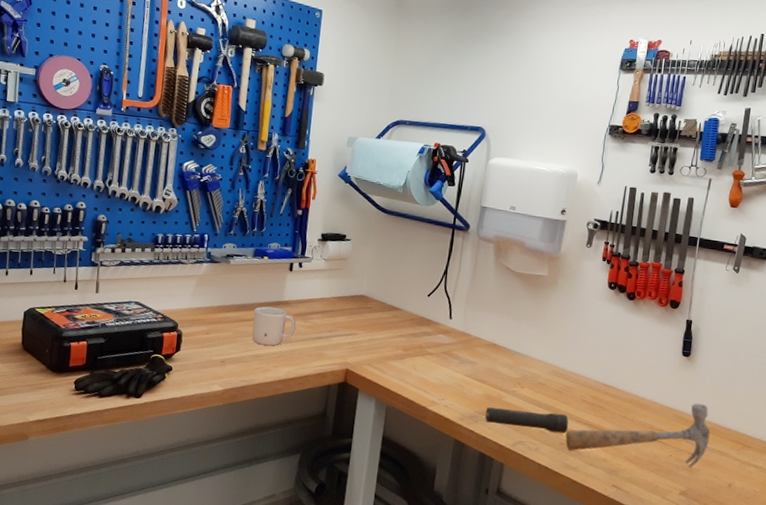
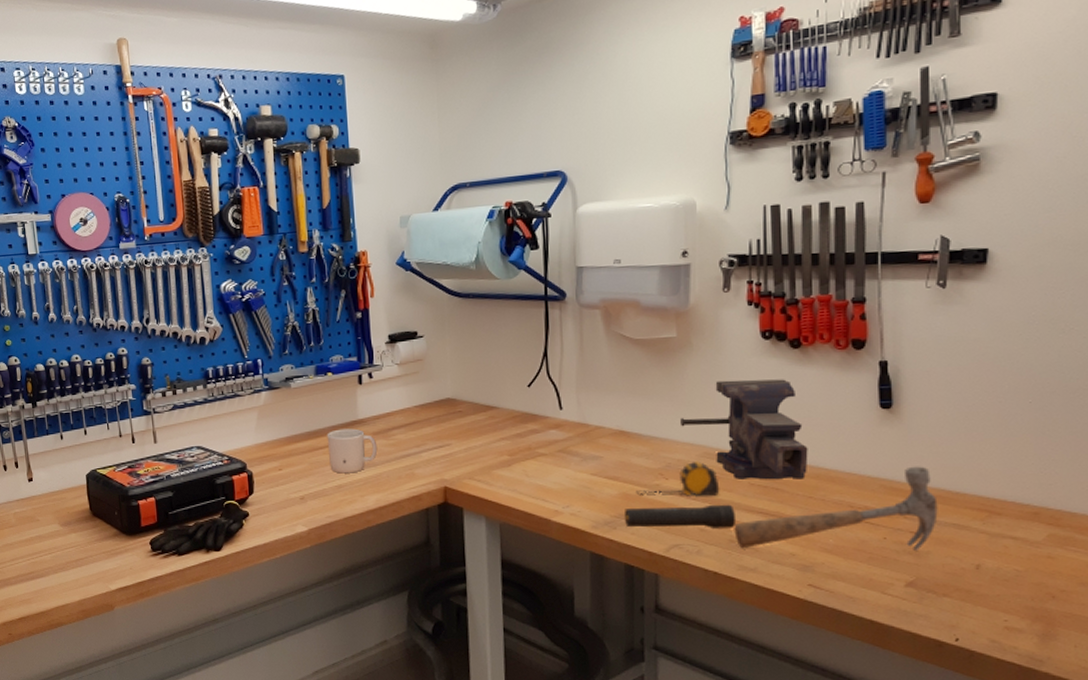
tape measure: none [497,376,561,406] -> present [636,461,720,496]
bench vise: none [539,315,628,402] -> present [680,379,808,480]

